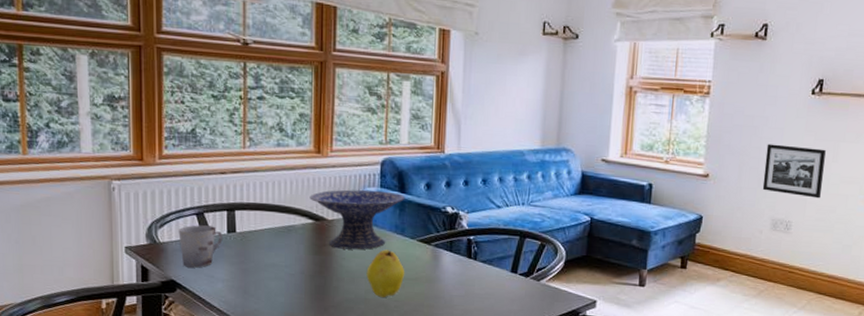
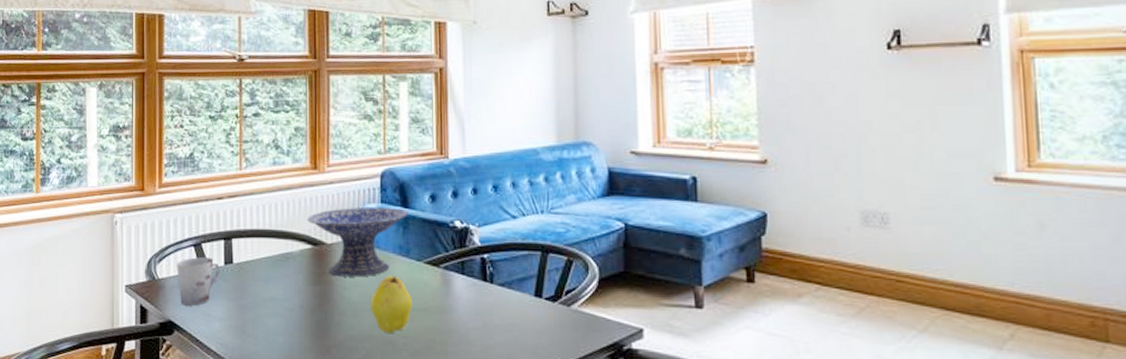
picture frame: present [762,144,826,199] -> none [838,115,924,181]

